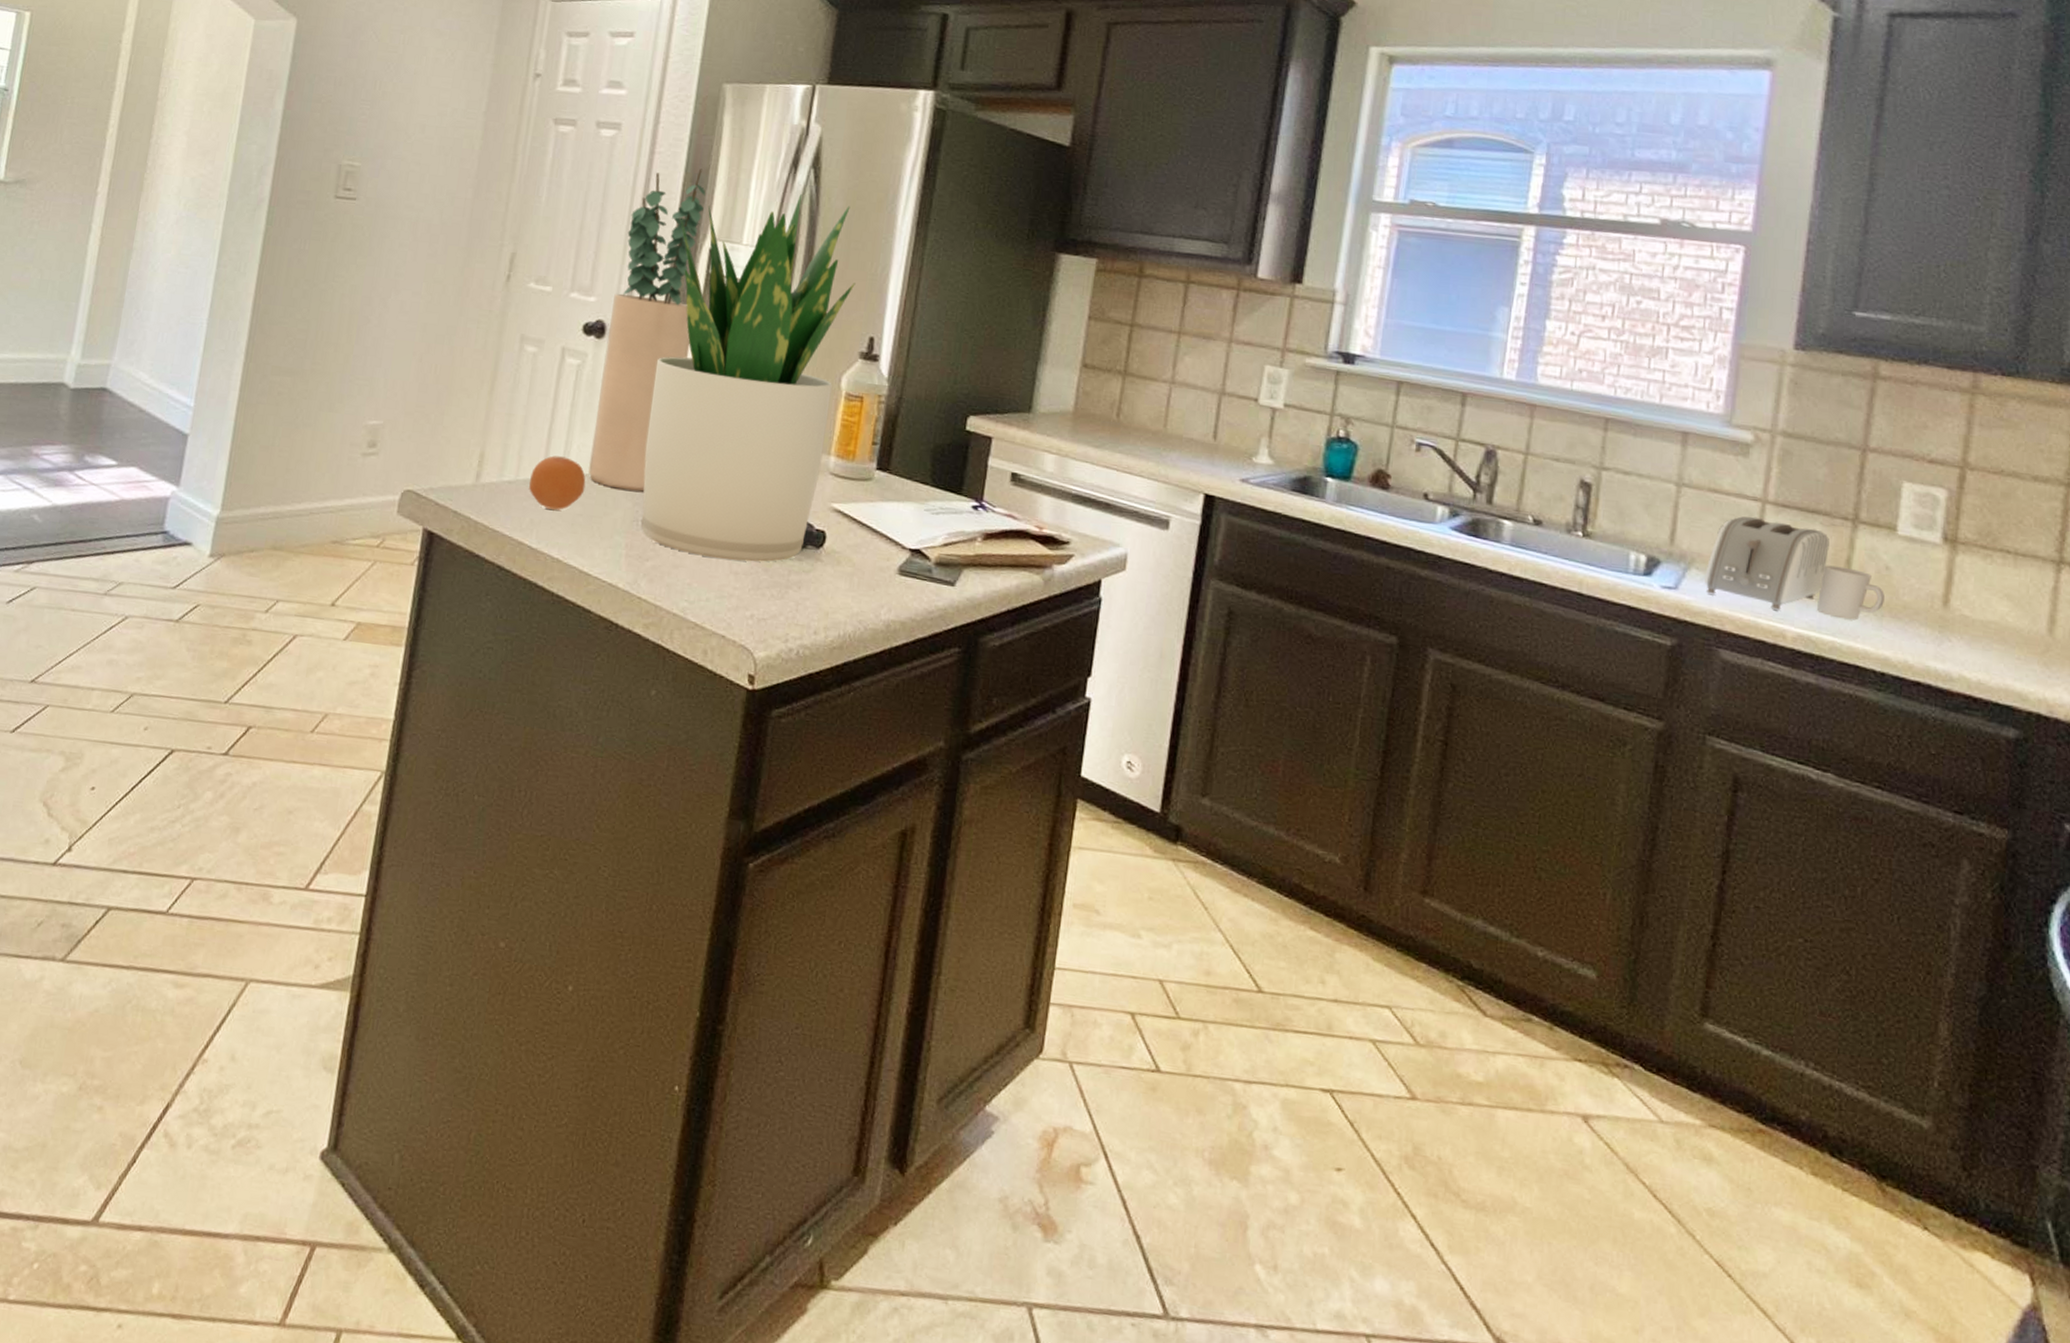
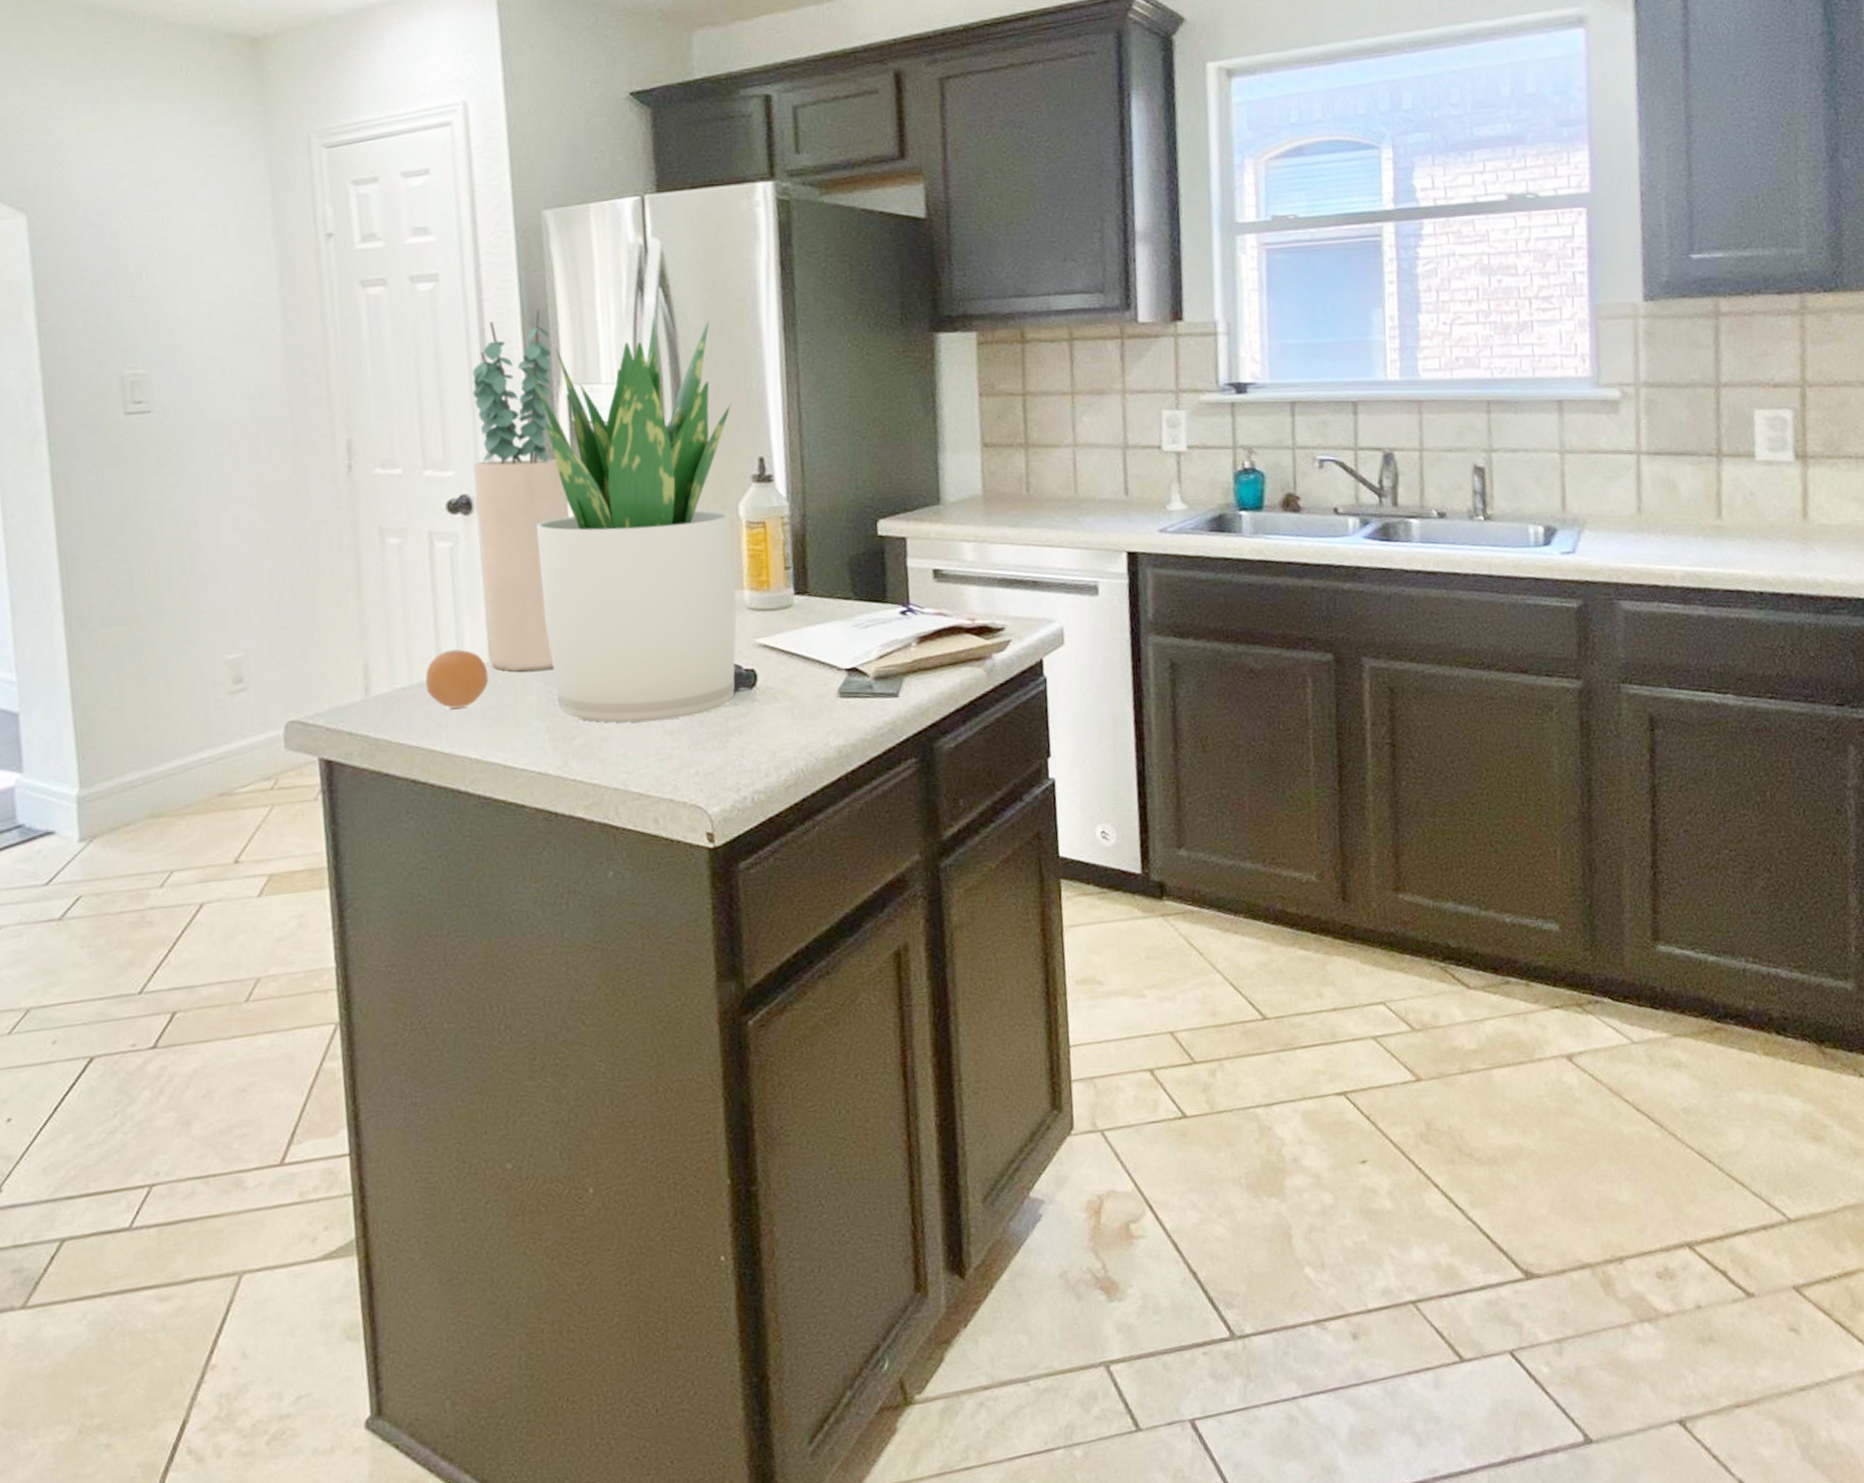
toaster: present [1703,516,1829,610] -> none [1596,469,1701,554]
mug: present [1816,565,1885,621] -> none [1697,500,1754,550]

